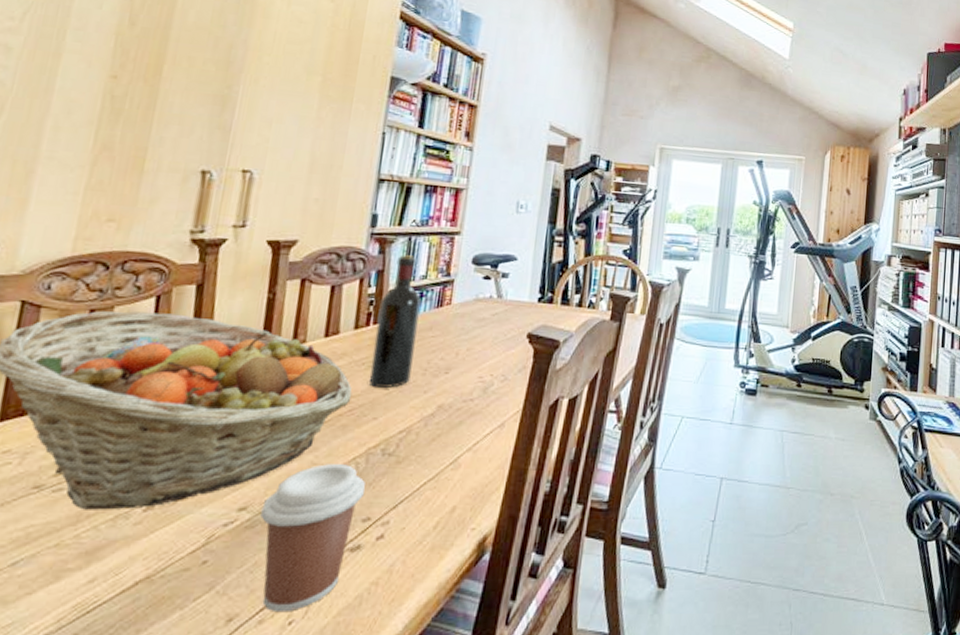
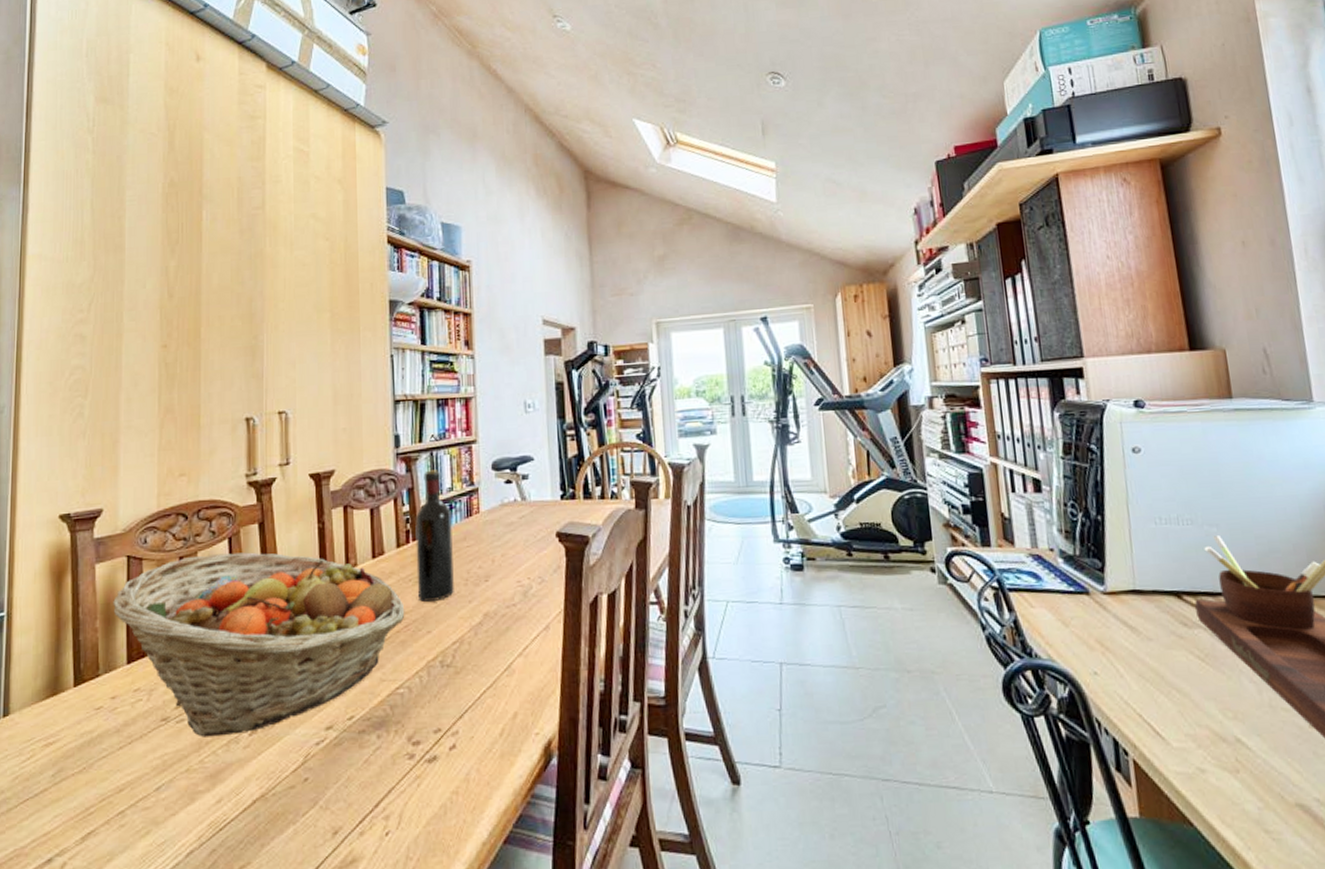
coffee cup: present [260,464,365,613] -> none [345,679,431,824]

